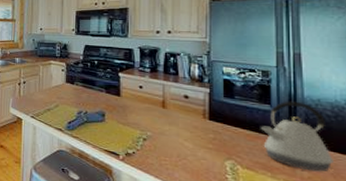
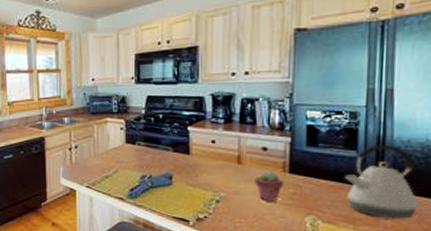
potted succulent: none [177,116,204,144] -> present [253,171,283,201]

